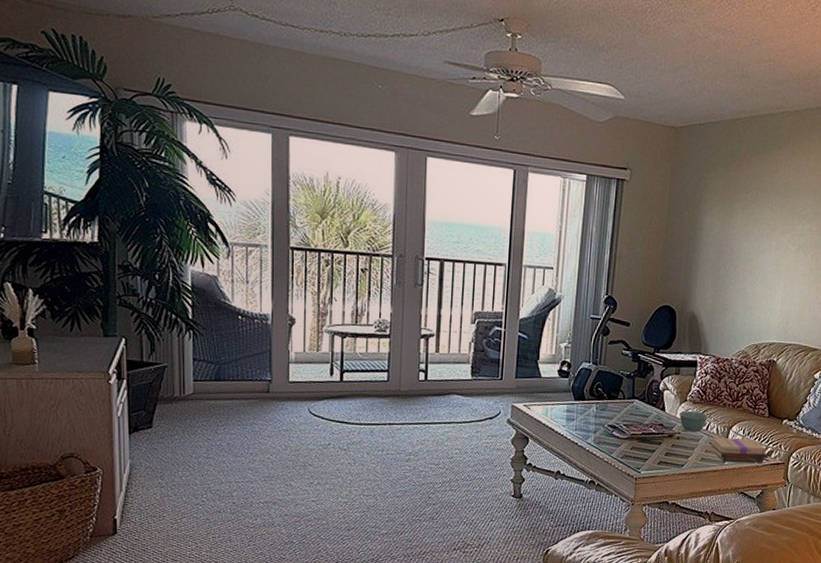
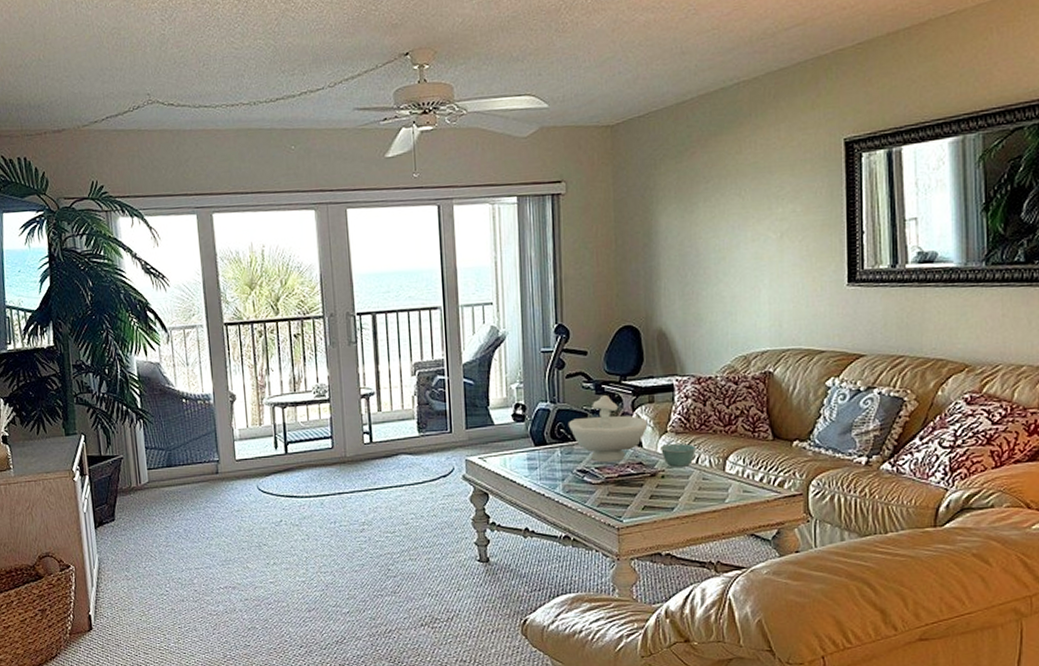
decorative bowl: none [605,363,672,421] -> present [568,395,648,462]
books: present [709,437,769,463] -> none [703,468,781,500]

